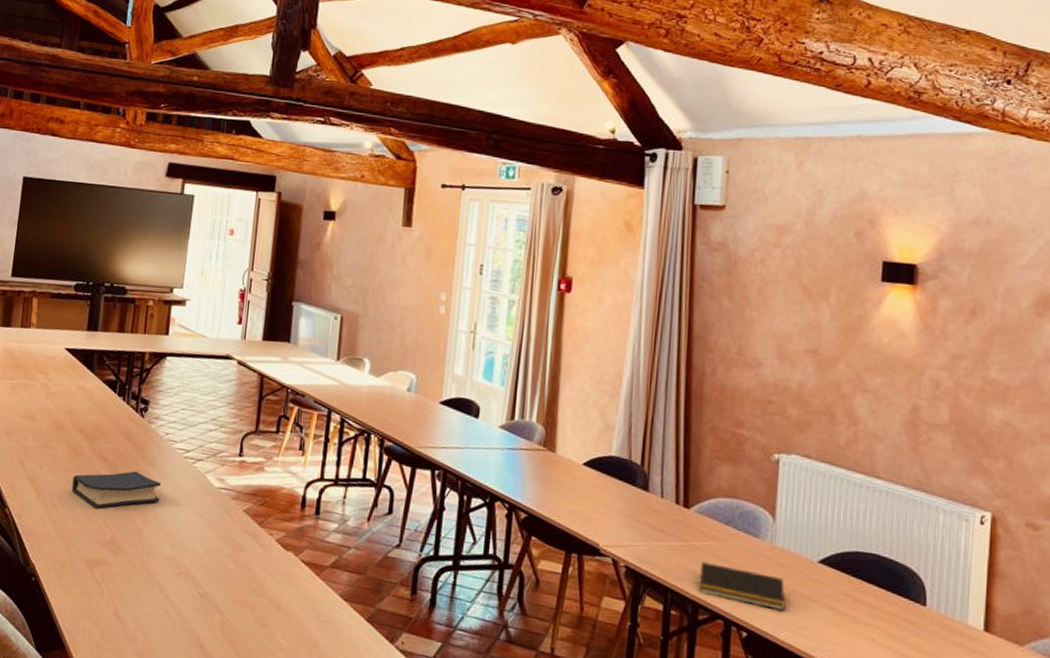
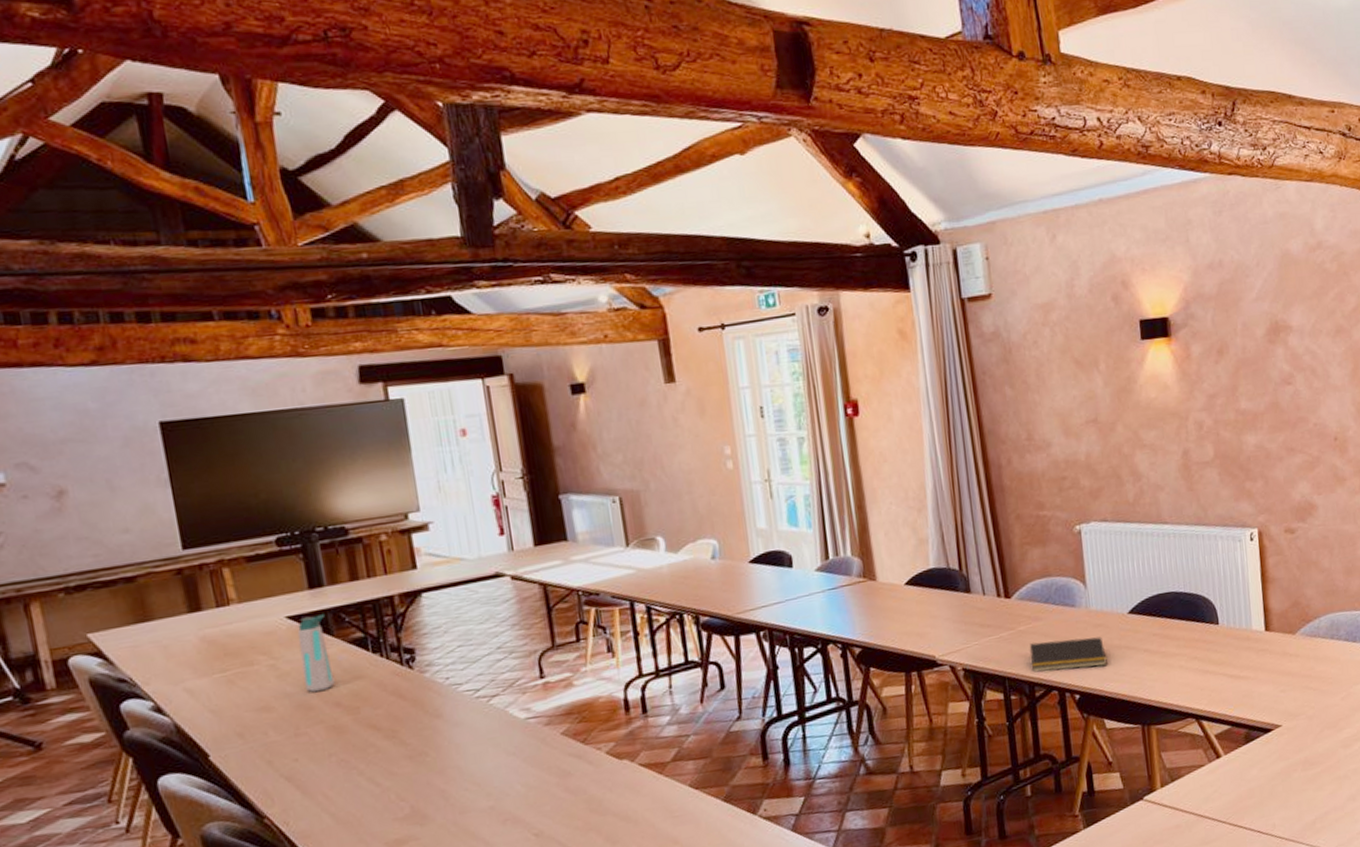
water bottle: none [63,352,92,416] -> present [297,614,335,693]
hardback book: present [71,471,161,509] -> none [342,729,459,785]

